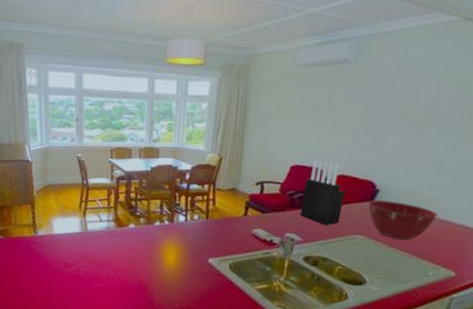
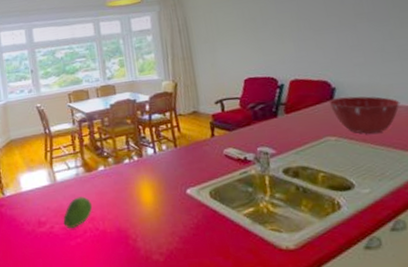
fruit: none [89,247,118,274] -> present [63,196,93,229]
knife block: present [301,159,345,226] -> none [262,69,308,133]

